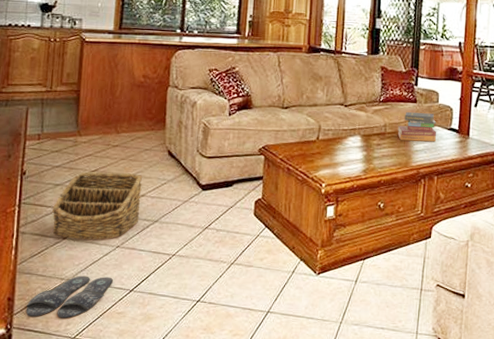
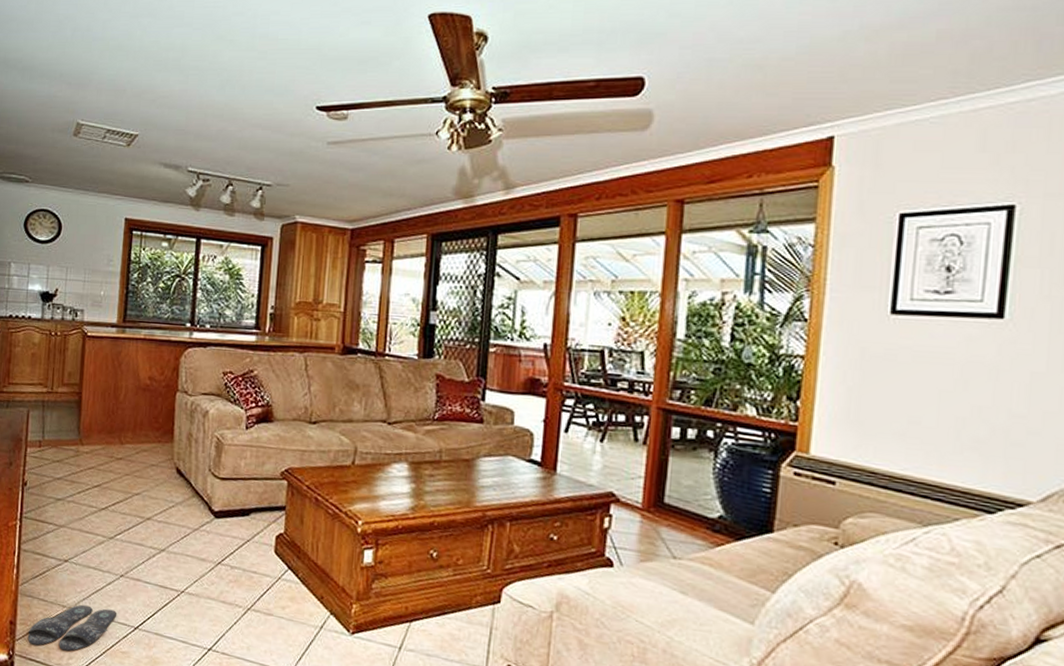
basket: present [52,171,143,240] -> none [53,486,149,566]
books: present [397,112,437,142] -> none [457,435,511,477]

